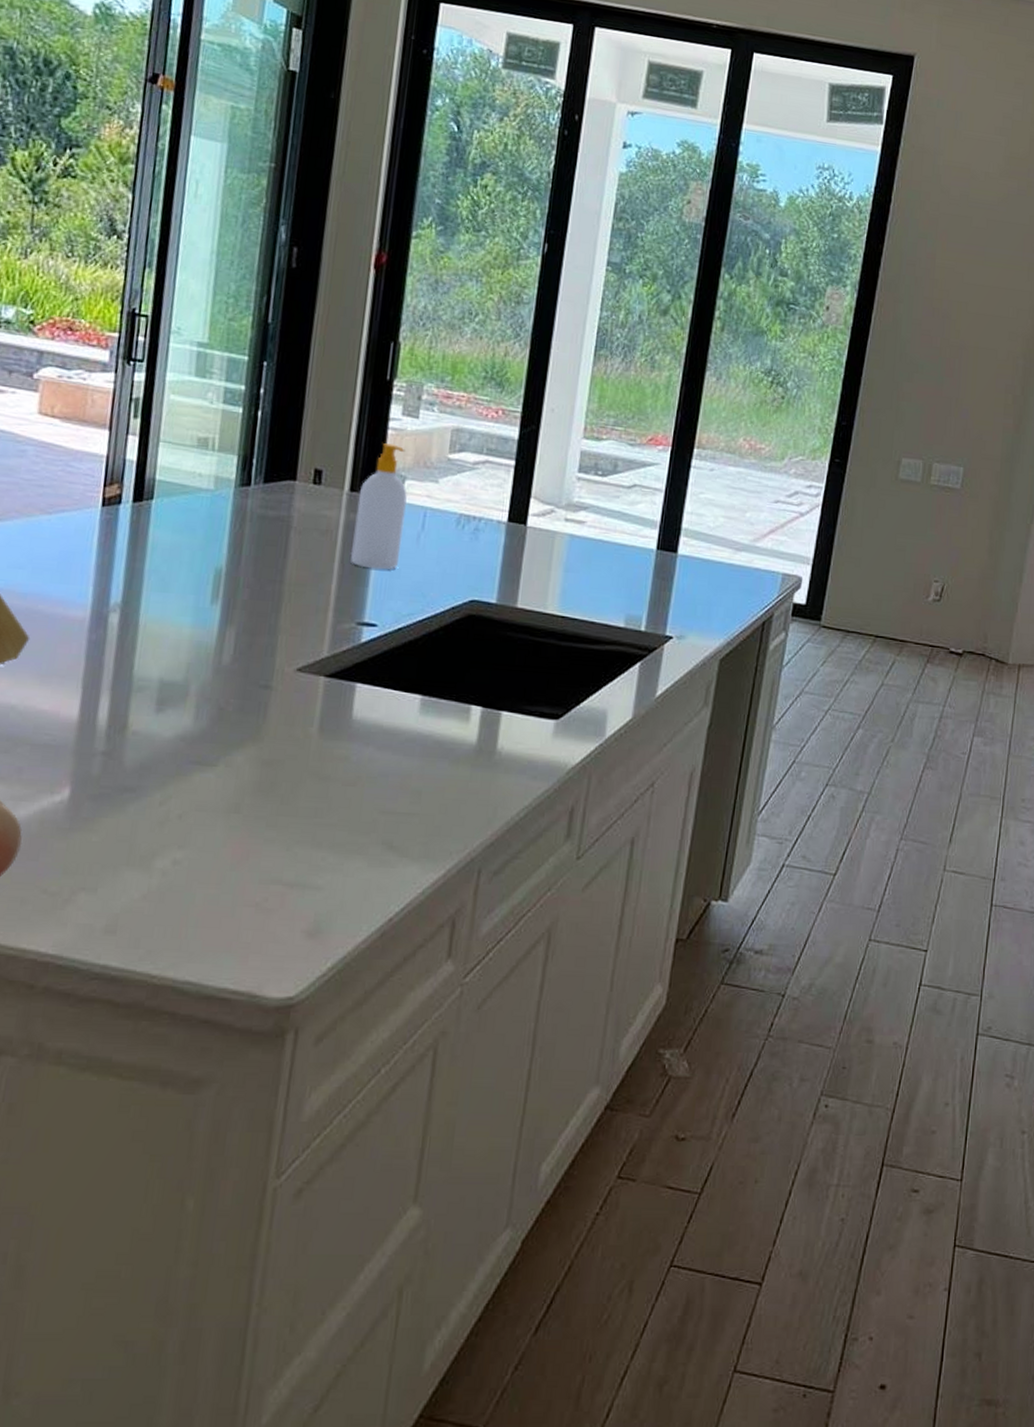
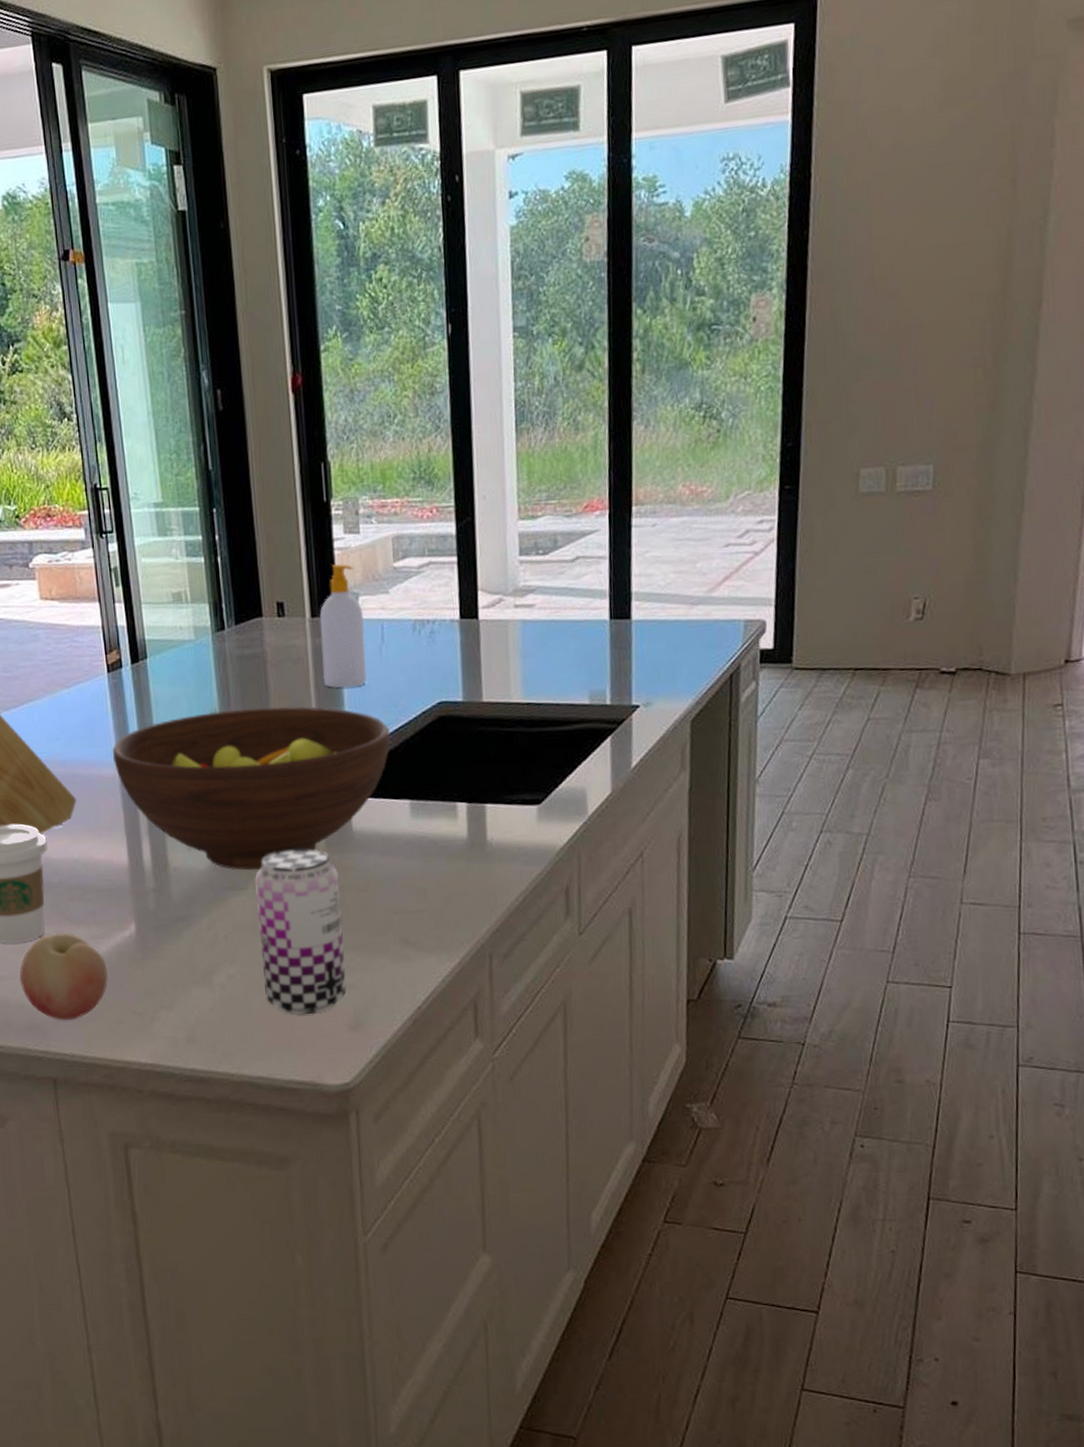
fruit bowl: none [85,567,414,747] -> present [112,707,391,871]
beer can: none [213,728,327,915] -> present [255,848,346,1015]

